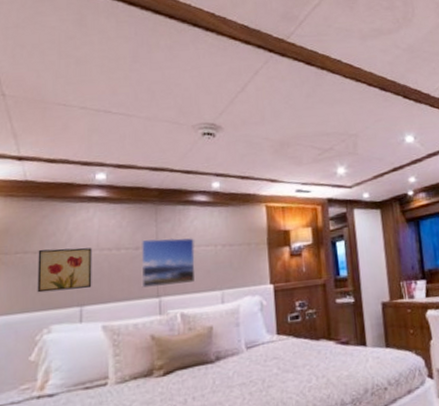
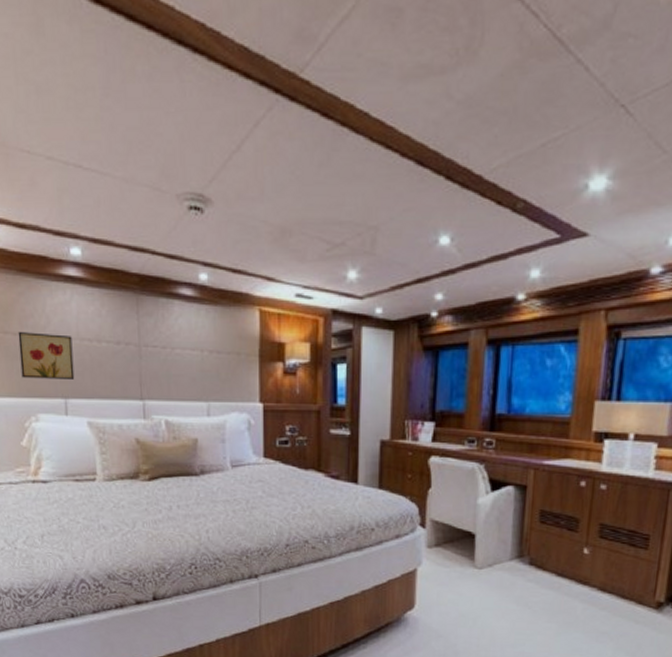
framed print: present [141,237,196,288] -> none [122,333,180,390]

